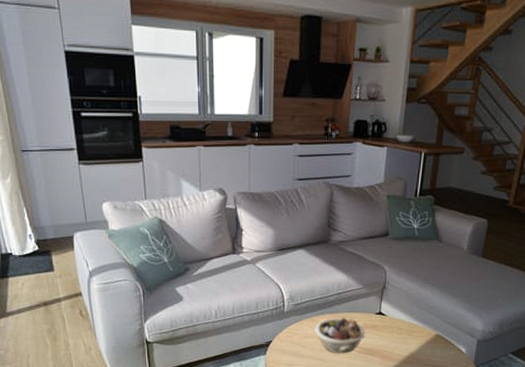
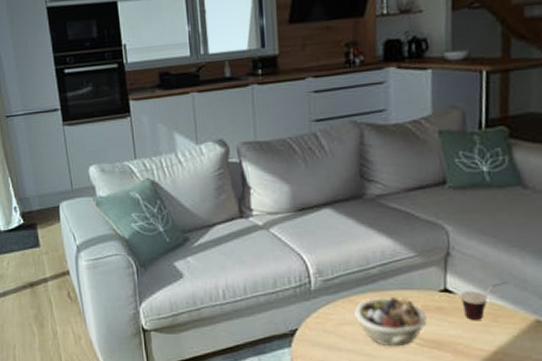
cup: none [390,308,422,334] -> present [461,282,508,320]

